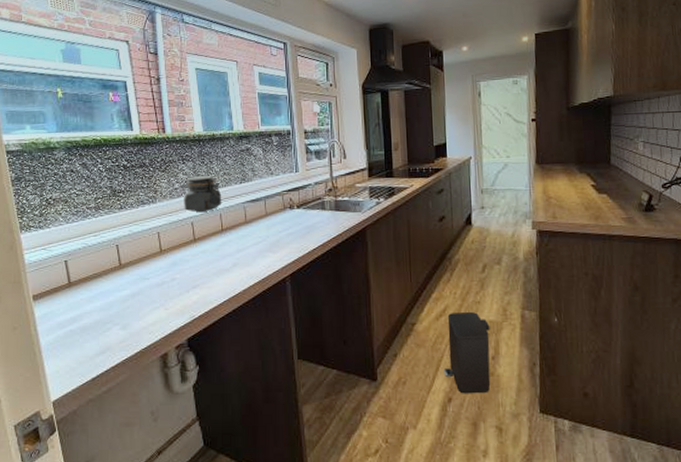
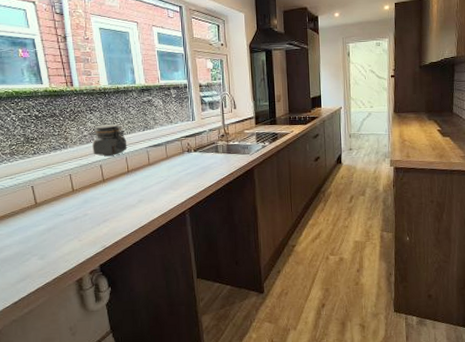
pedal bin: present [443,311,491,394] -> none [318,234,356,300]

